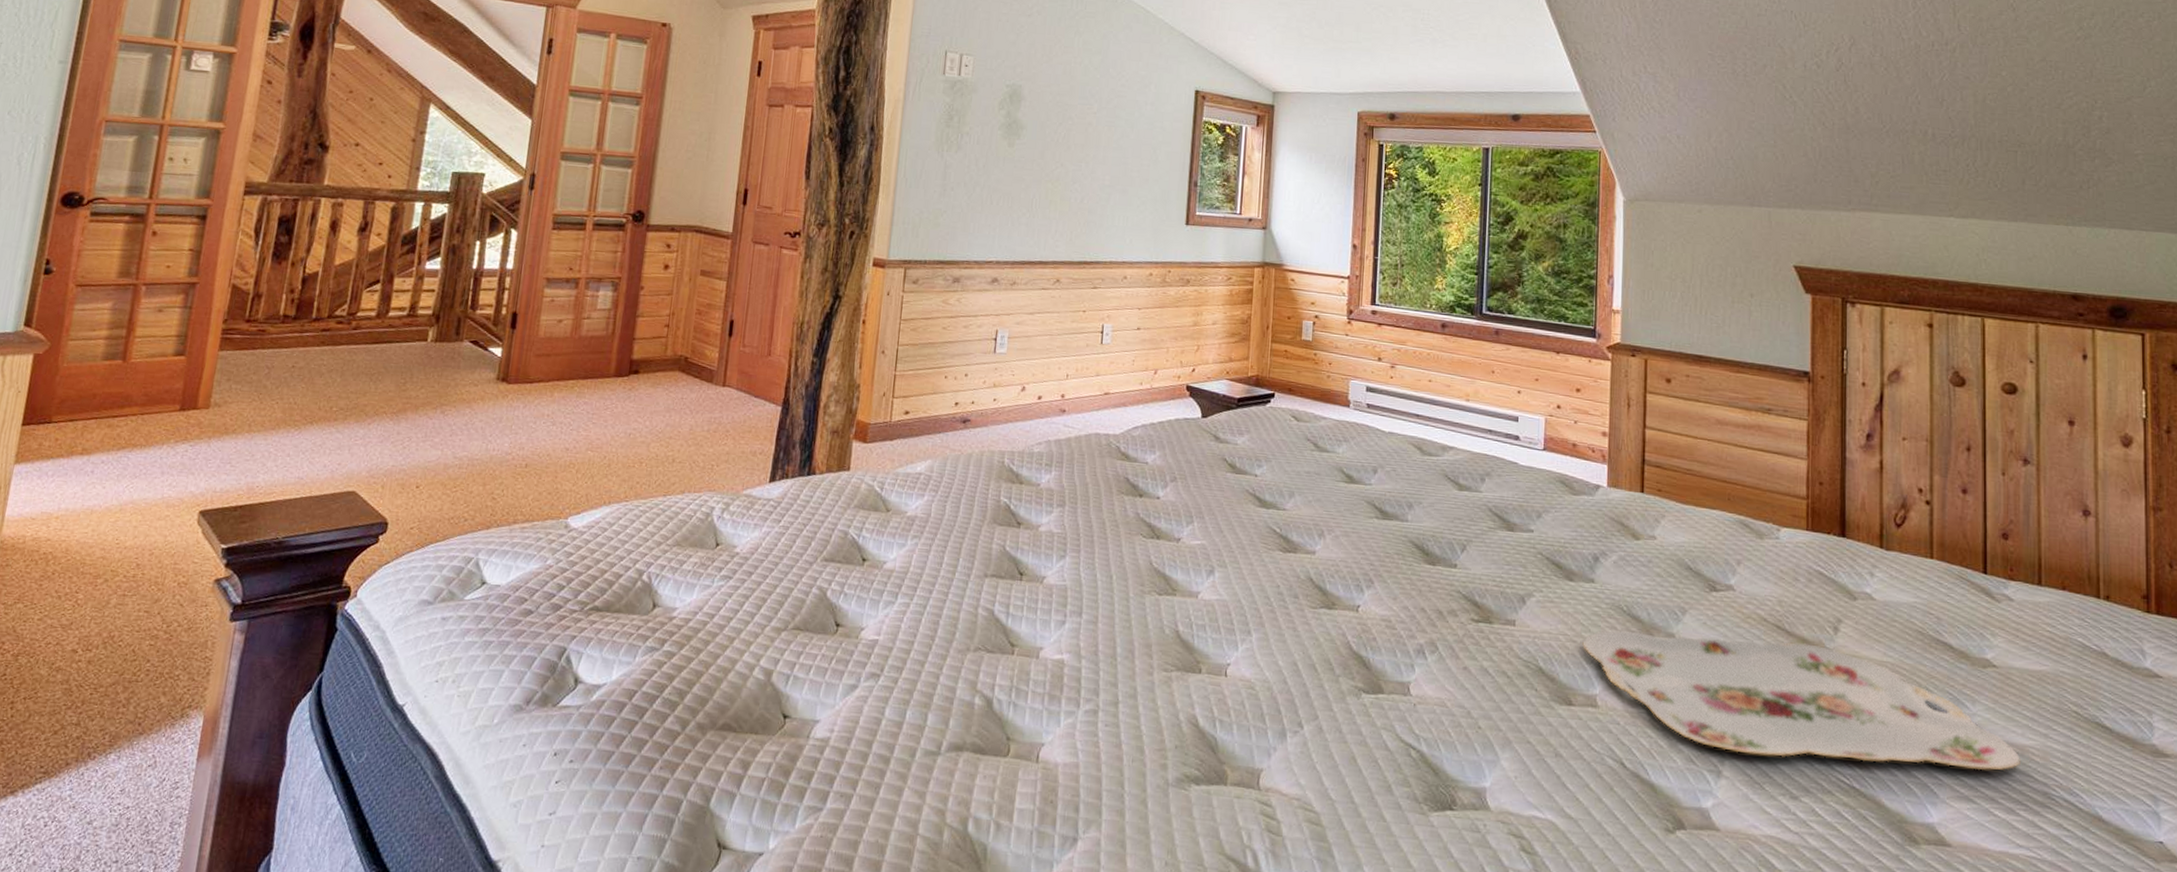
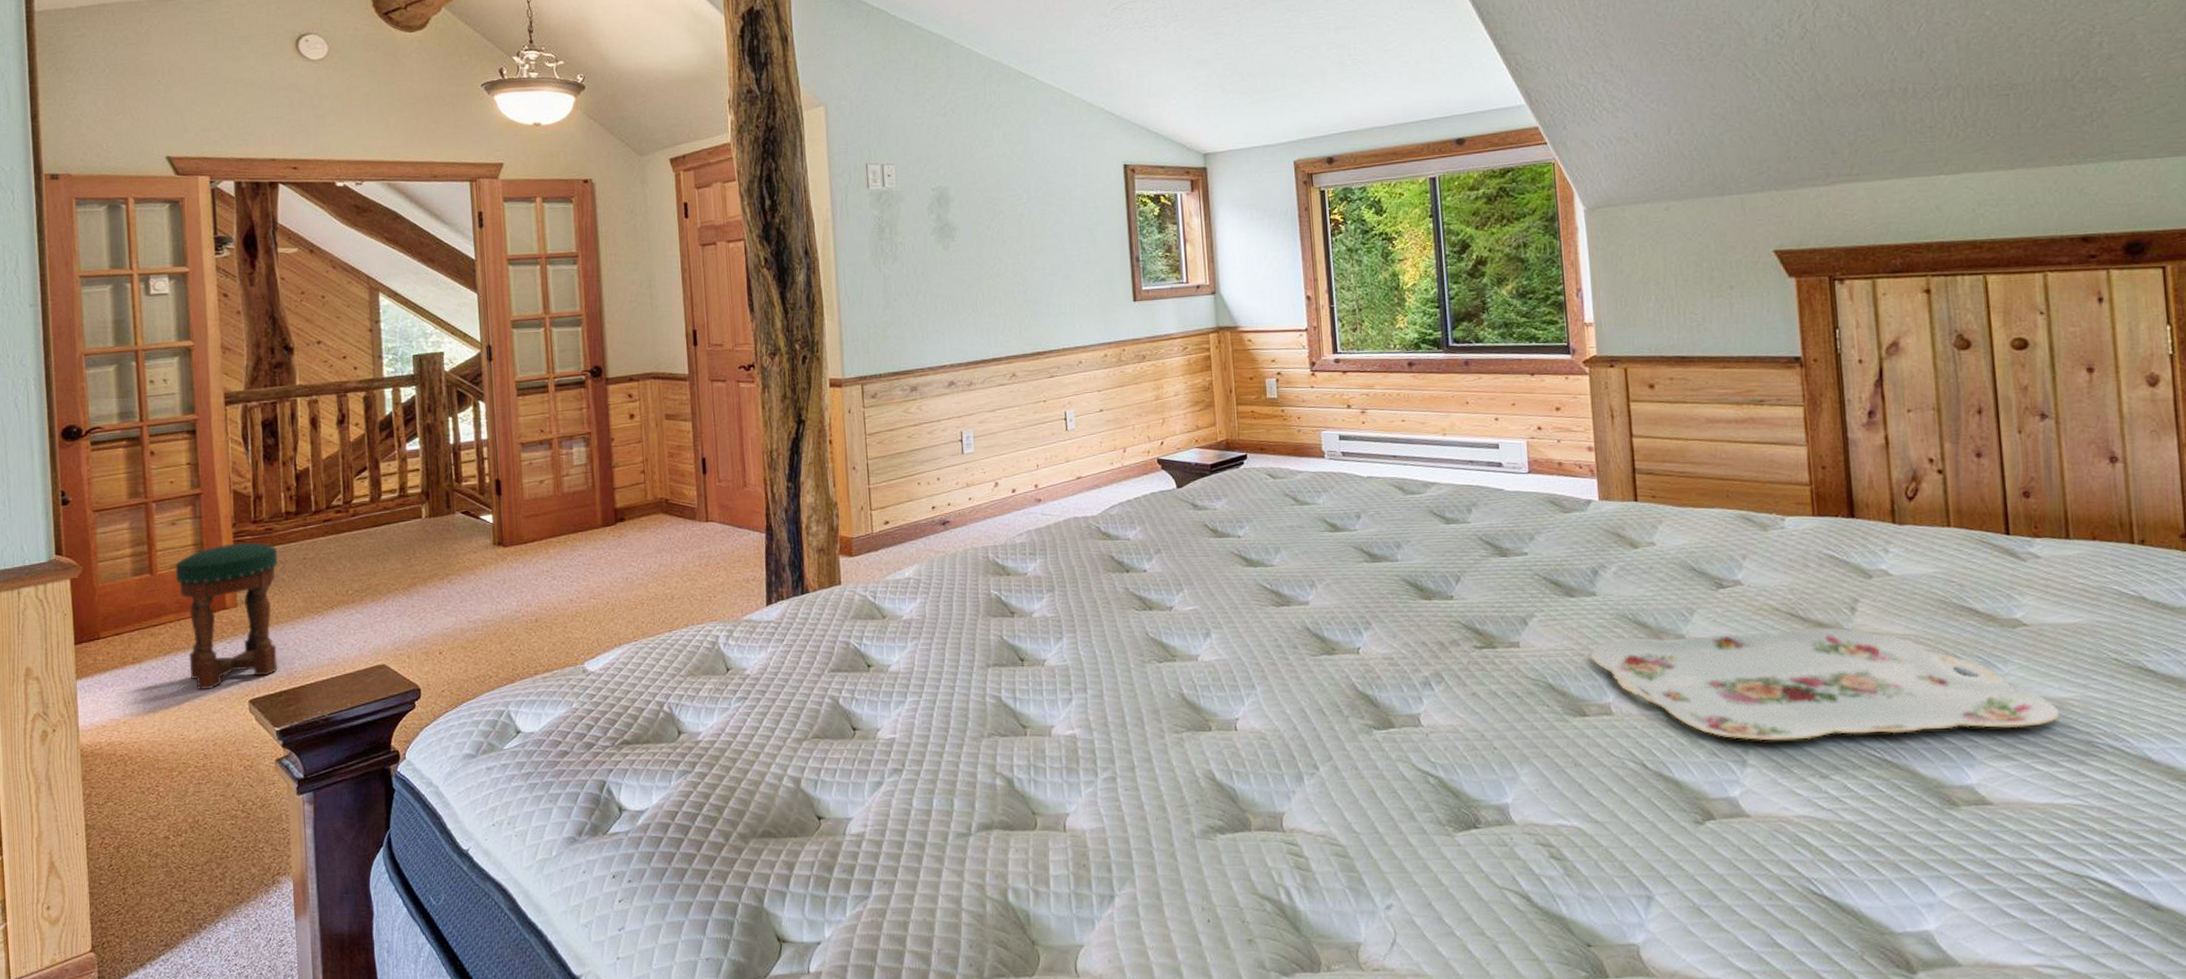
stool: none [141,339,266,493] -> present [175,542,278,689]

